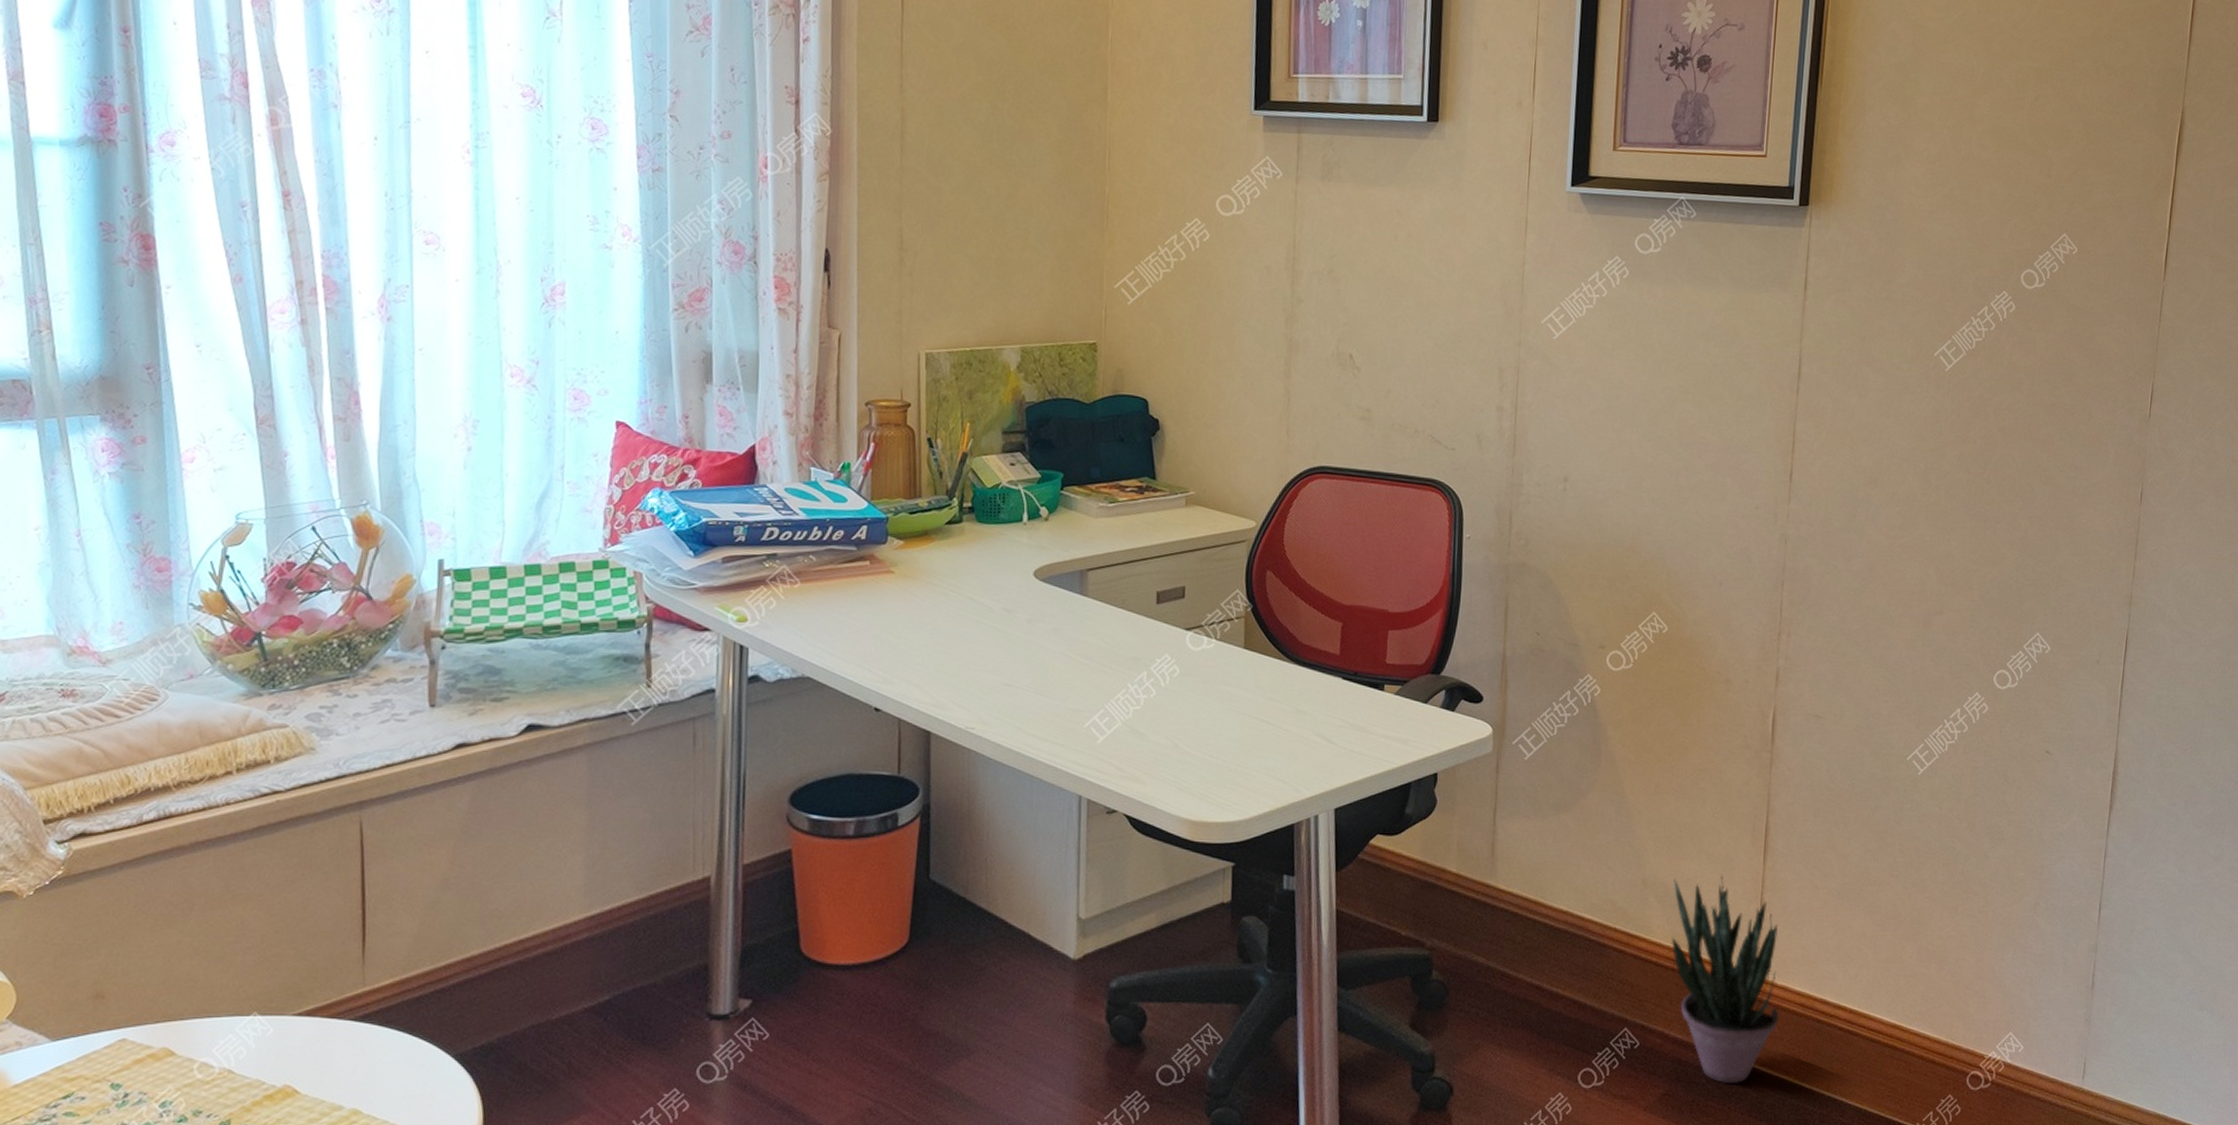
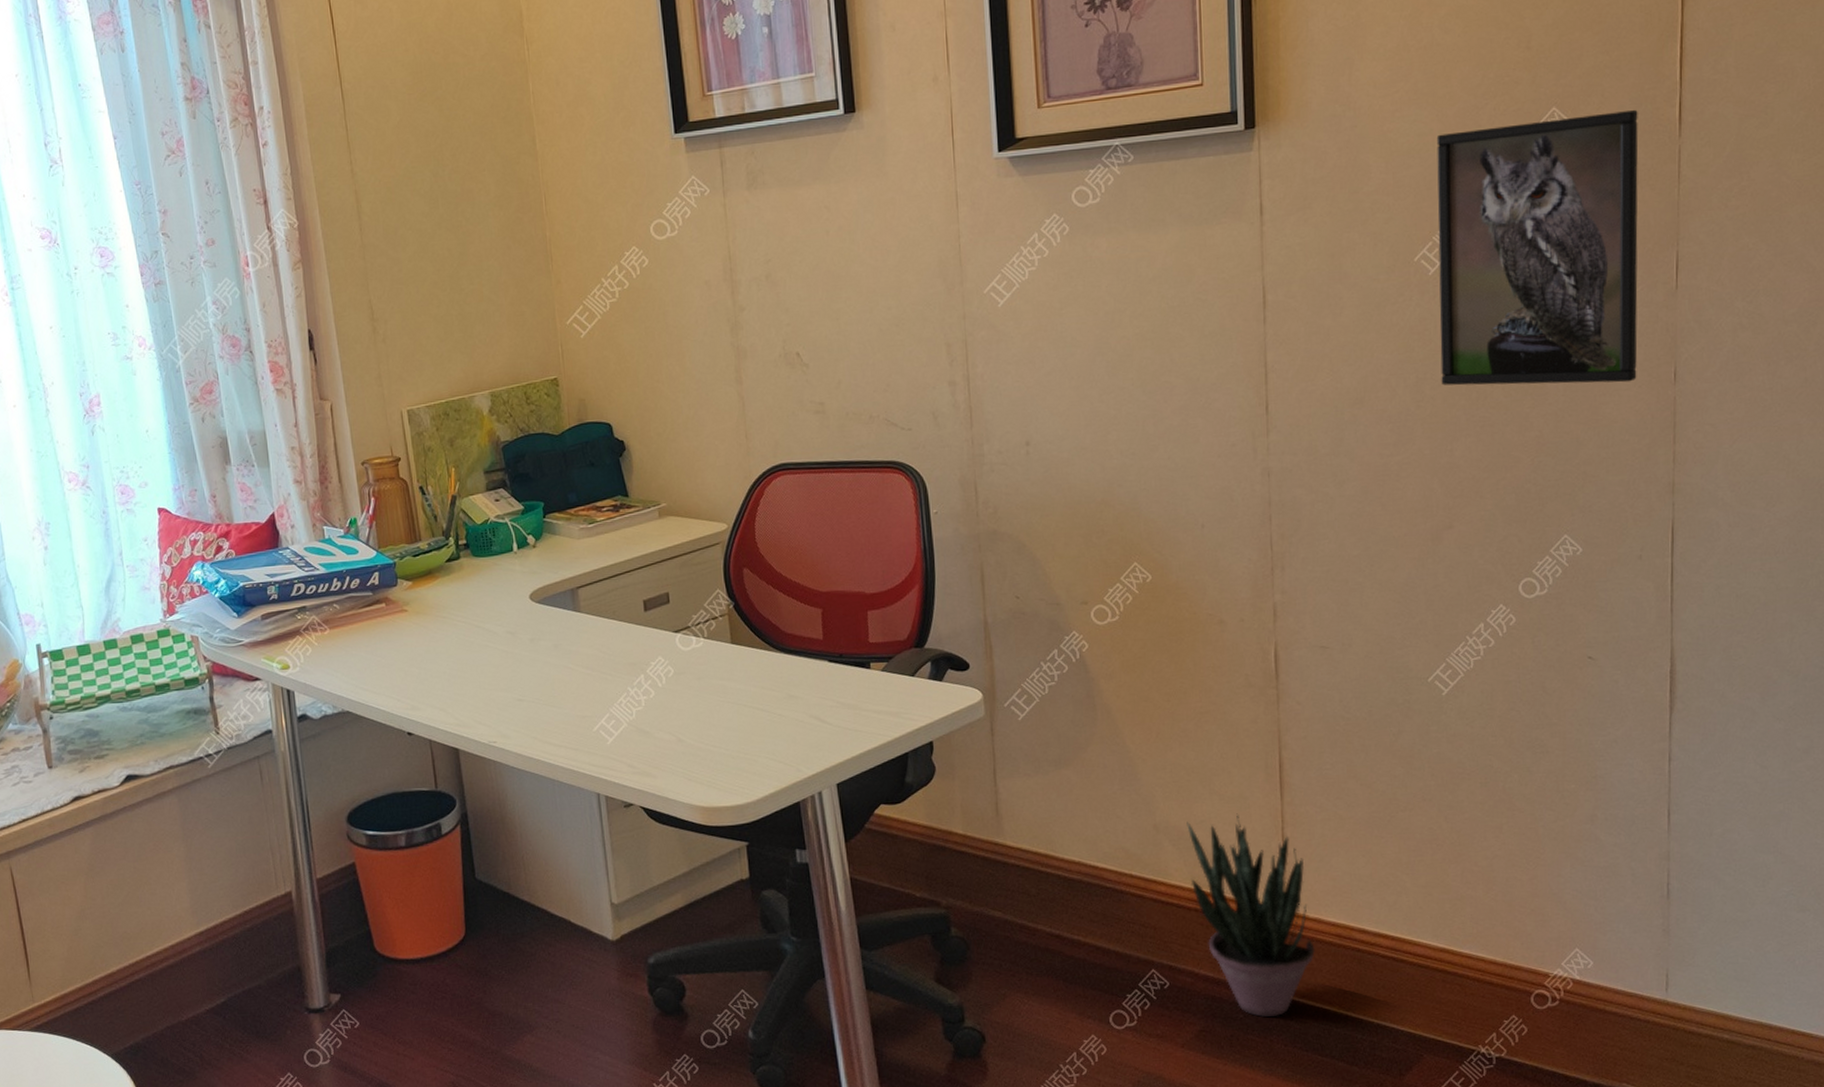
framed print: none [1946,241,2133,497] -> present [1436,109,1639,386]

